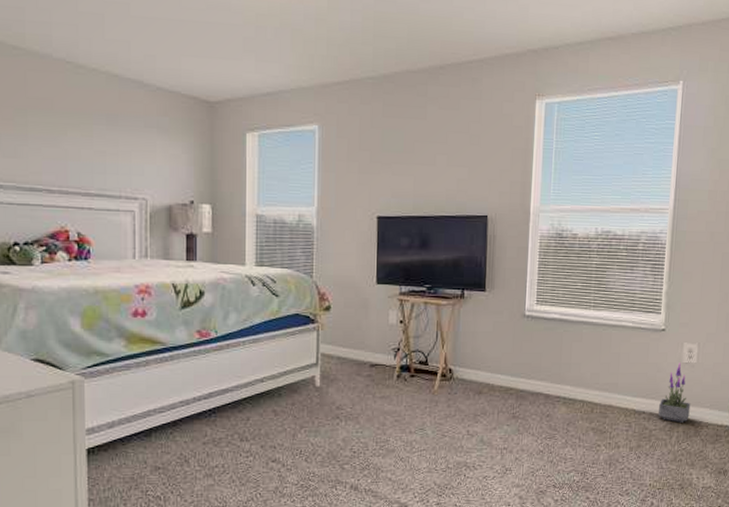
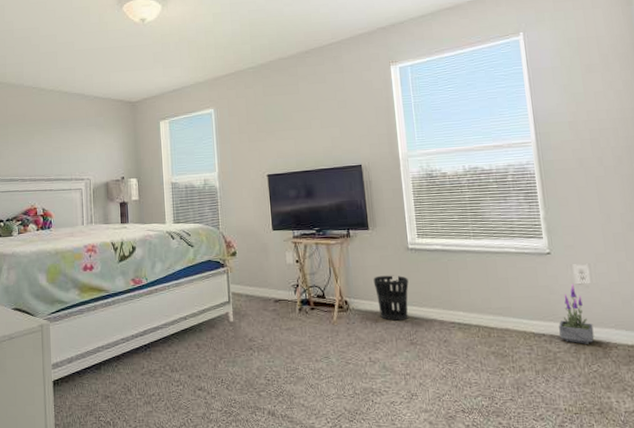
wastebasket: none [483,343,520,393] -> present [373,275,409,321]

